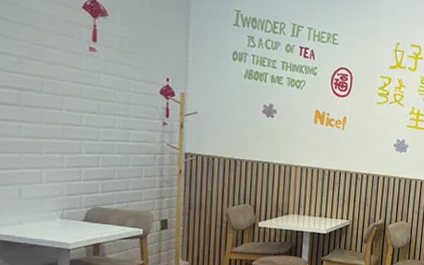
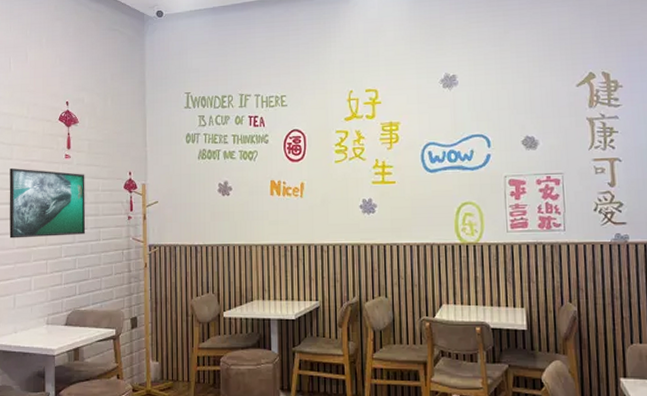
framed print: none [14,49,114,134] -> present [9,167,86,239]

